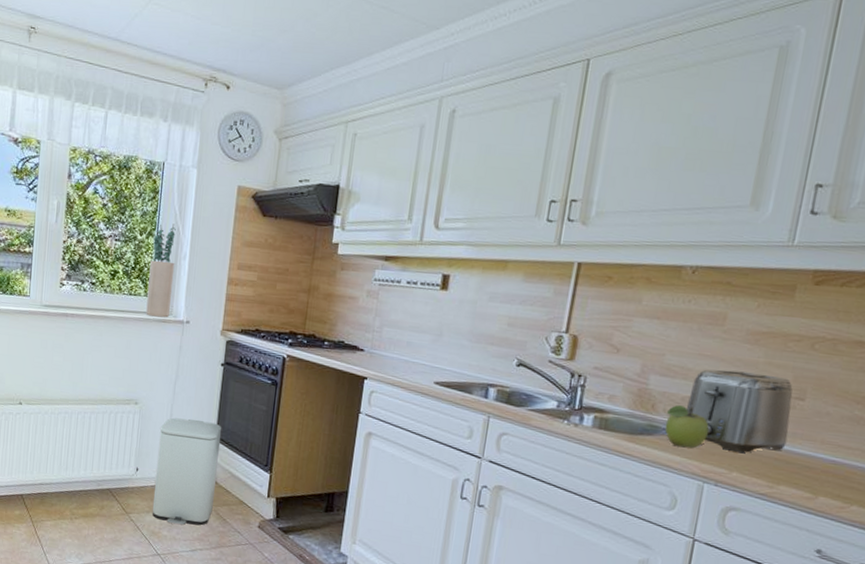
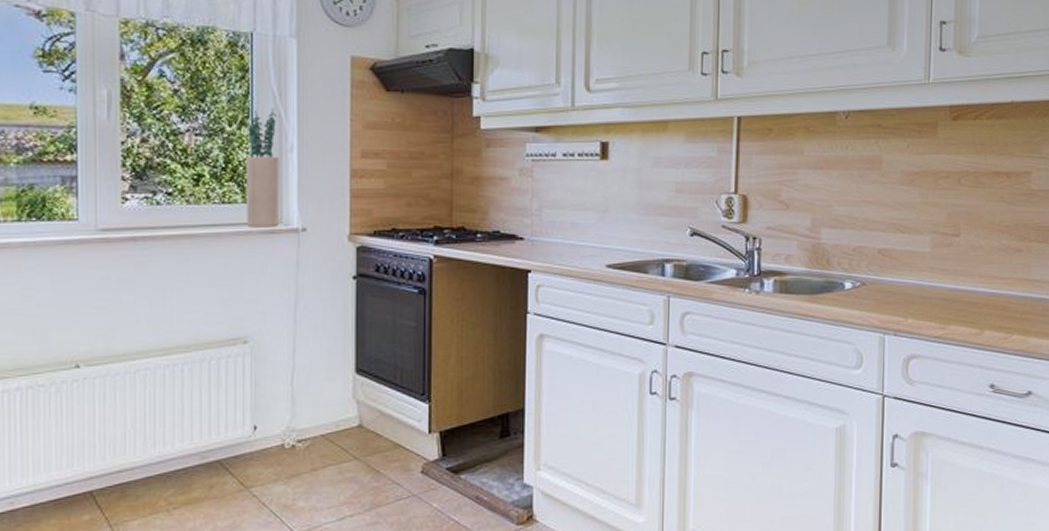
pedal bin: present [152,417,222,526] -> none [280,351,363,491]
fruit: present [664,405,709,449] -> none [841,257,881,301]
toaster: present [686,369,793,453] -> none [859,214,951,298]

